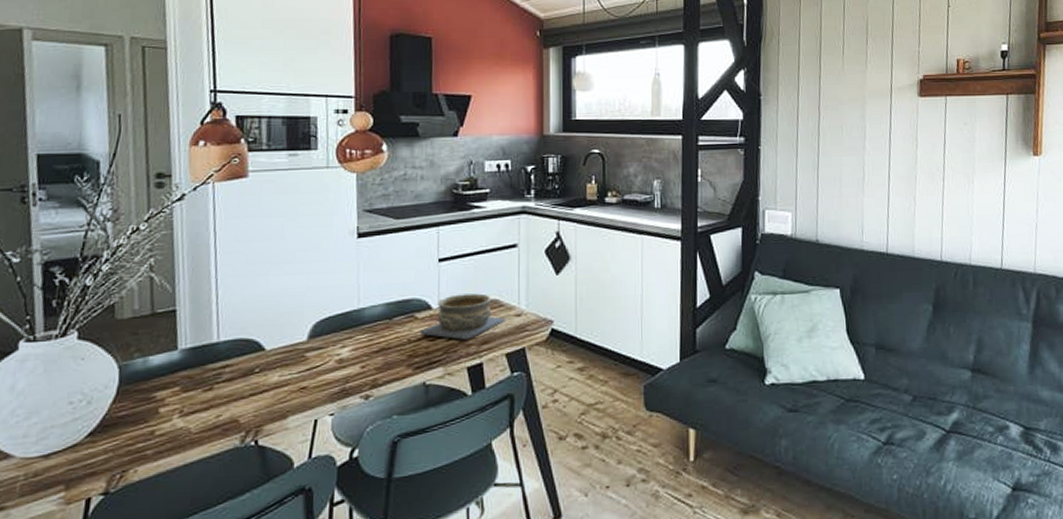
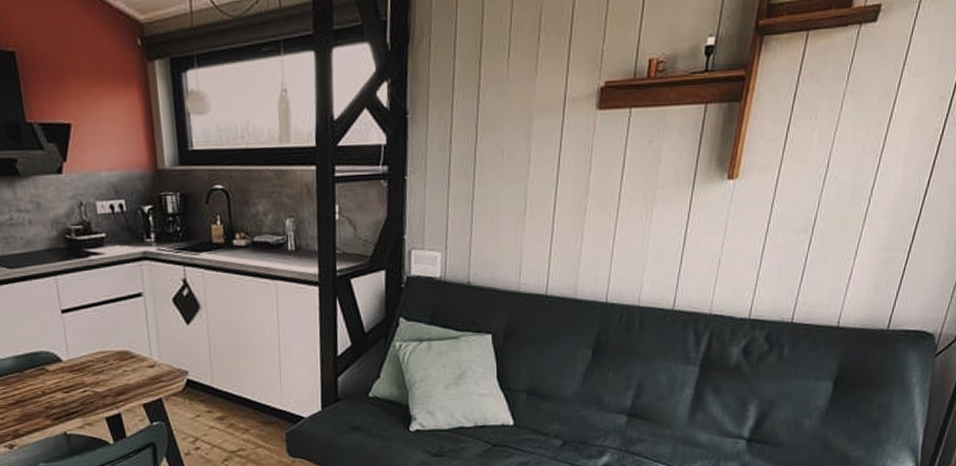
bowl: present [420,293,505,341] -> none [53,345,138,392]

